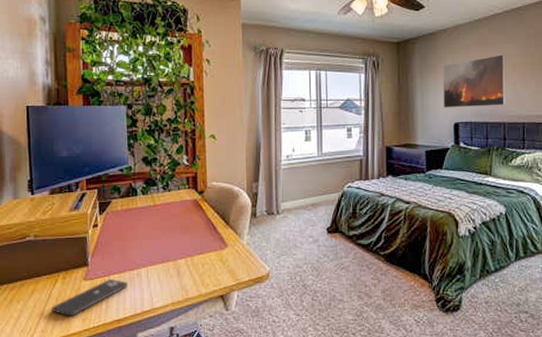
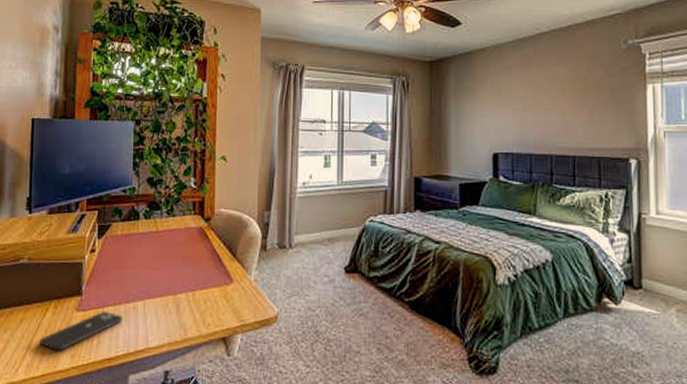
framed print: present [443,54,506,108] -> none [481,78,554,137]

